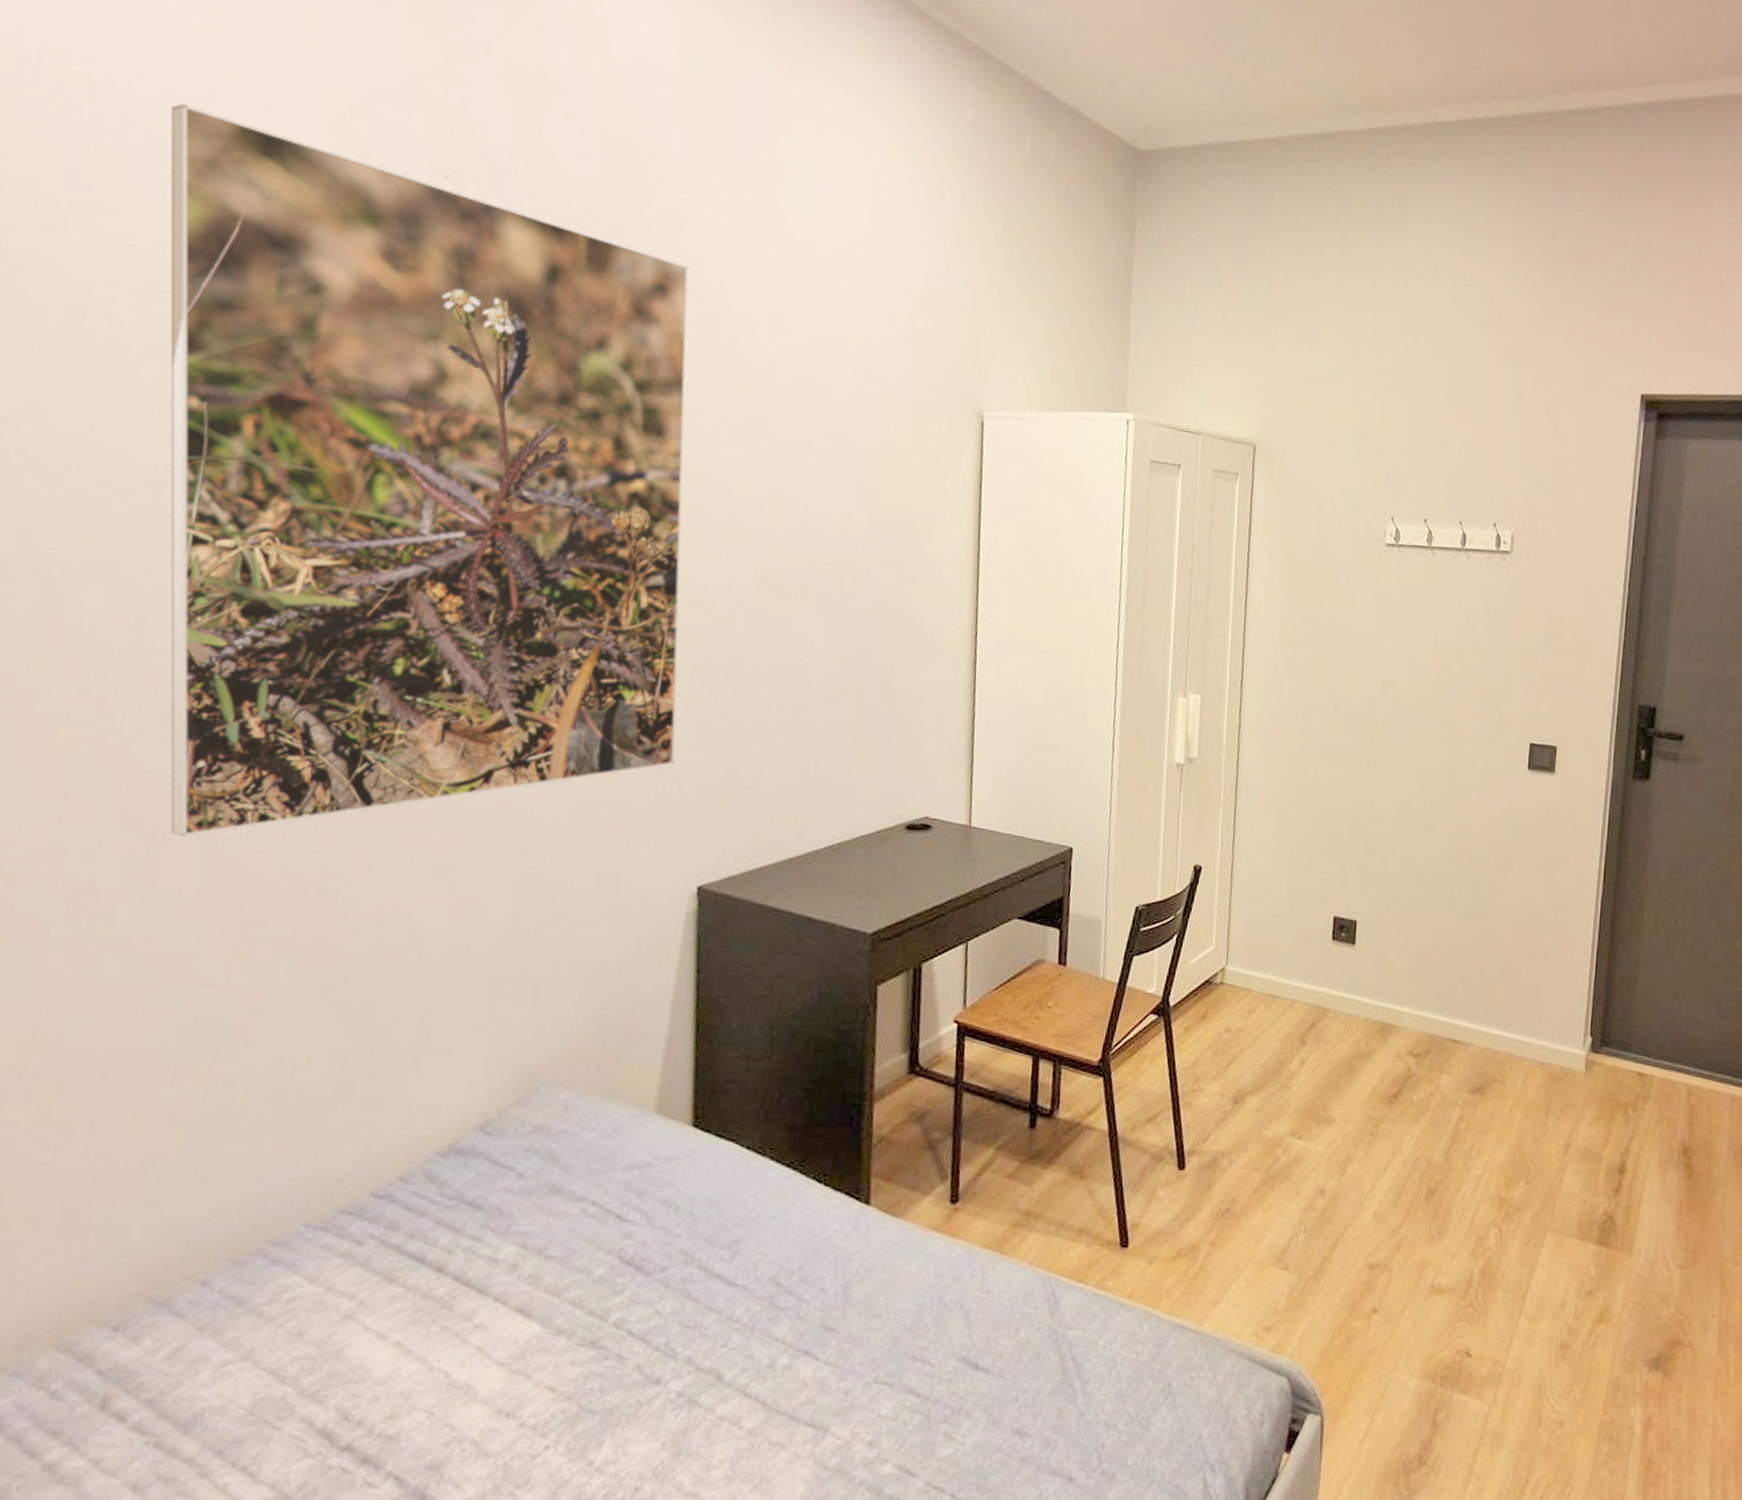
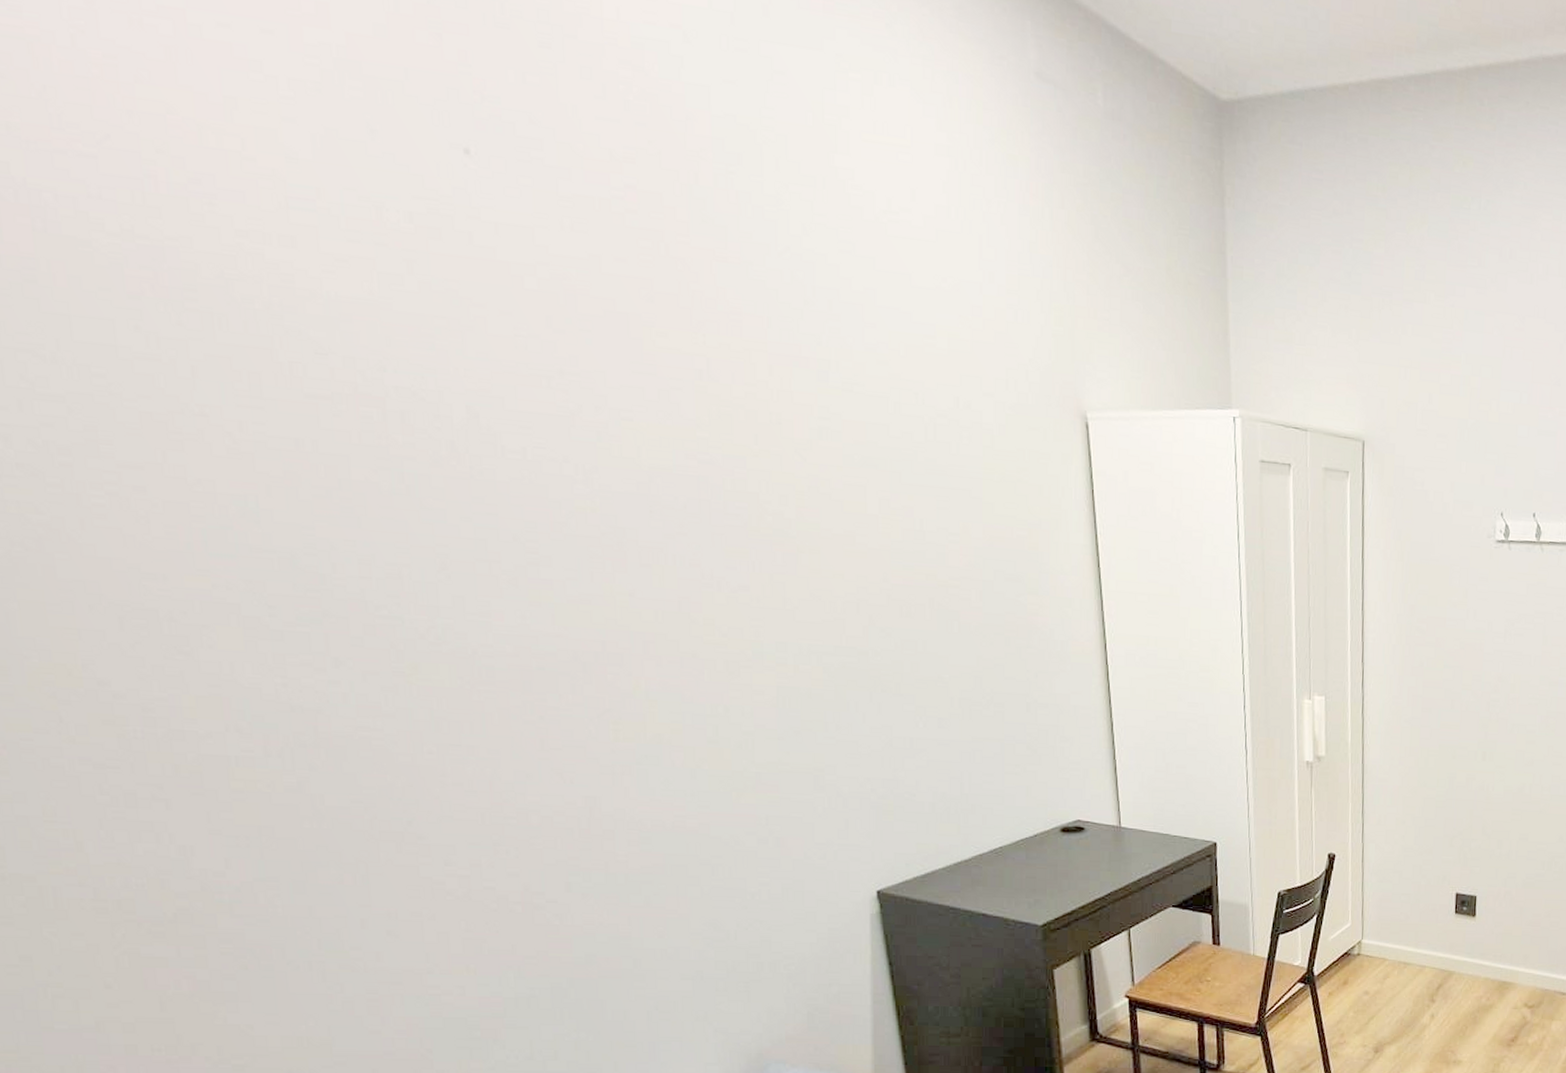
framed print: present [170,103,689,837] -> none [129,64,835,866]

